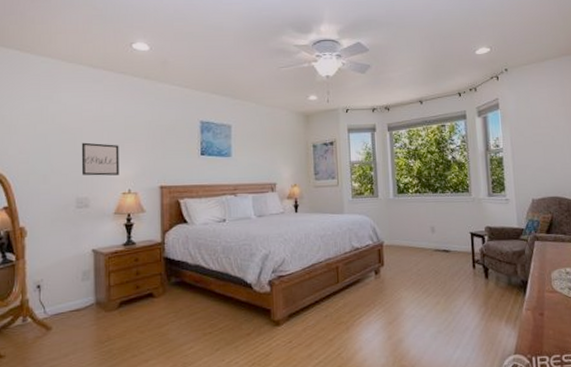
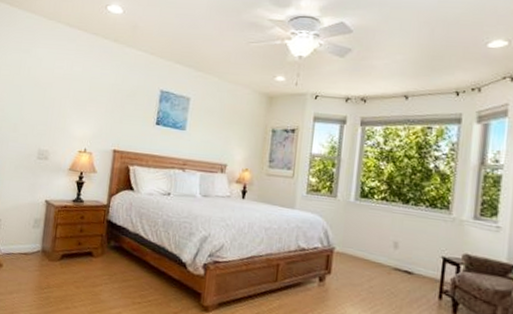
wall art: present [81,142,120,176] -> none [46,97,82,133]

